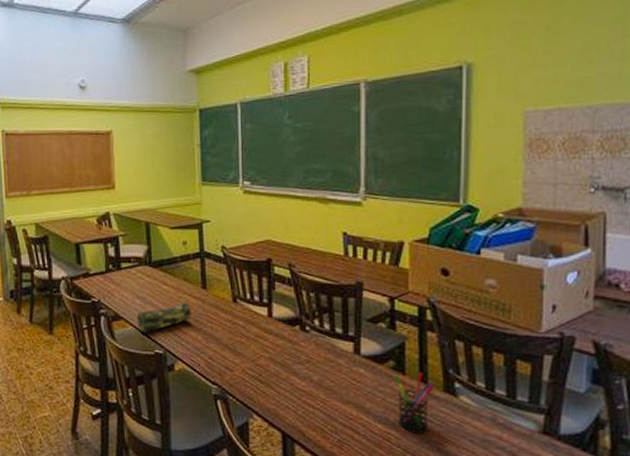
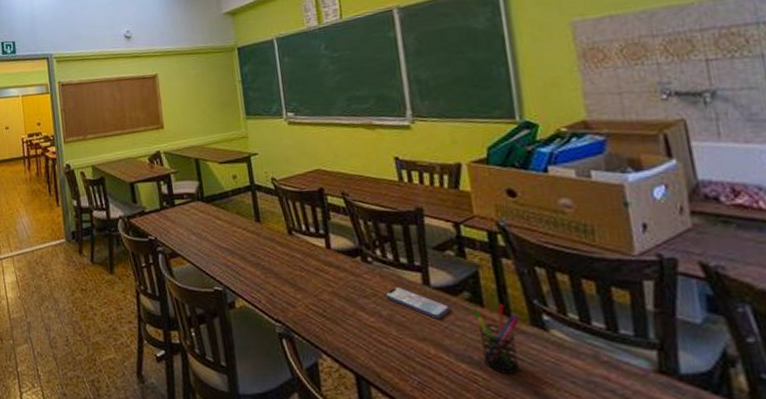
pencil case: present [136,301,191,333] -> none [193,235,248,269]
smartphone: none [318,354,375,384] -> present [385,286,450,319]

